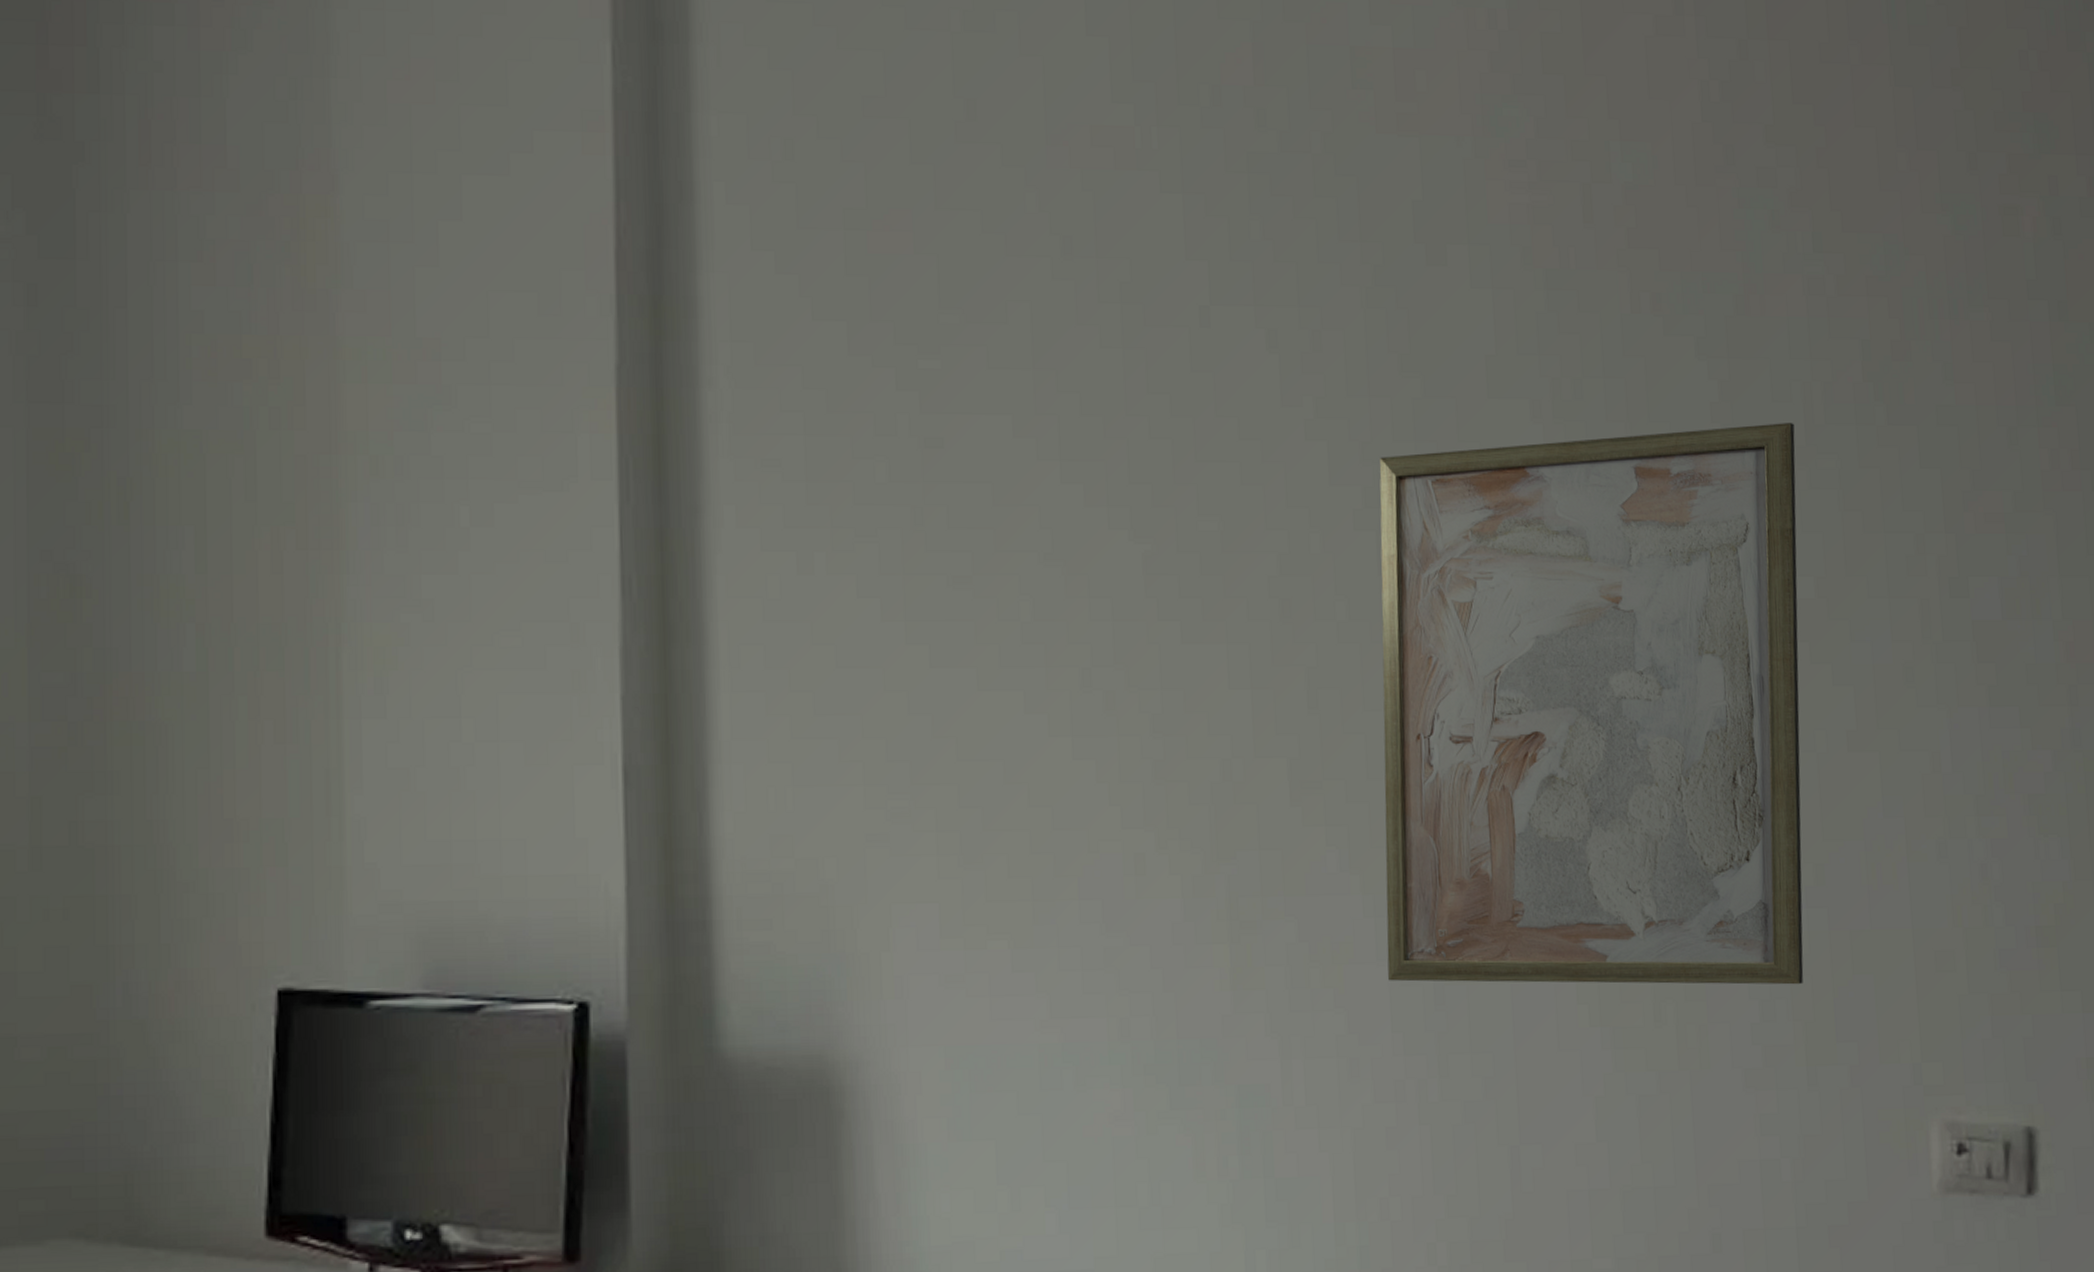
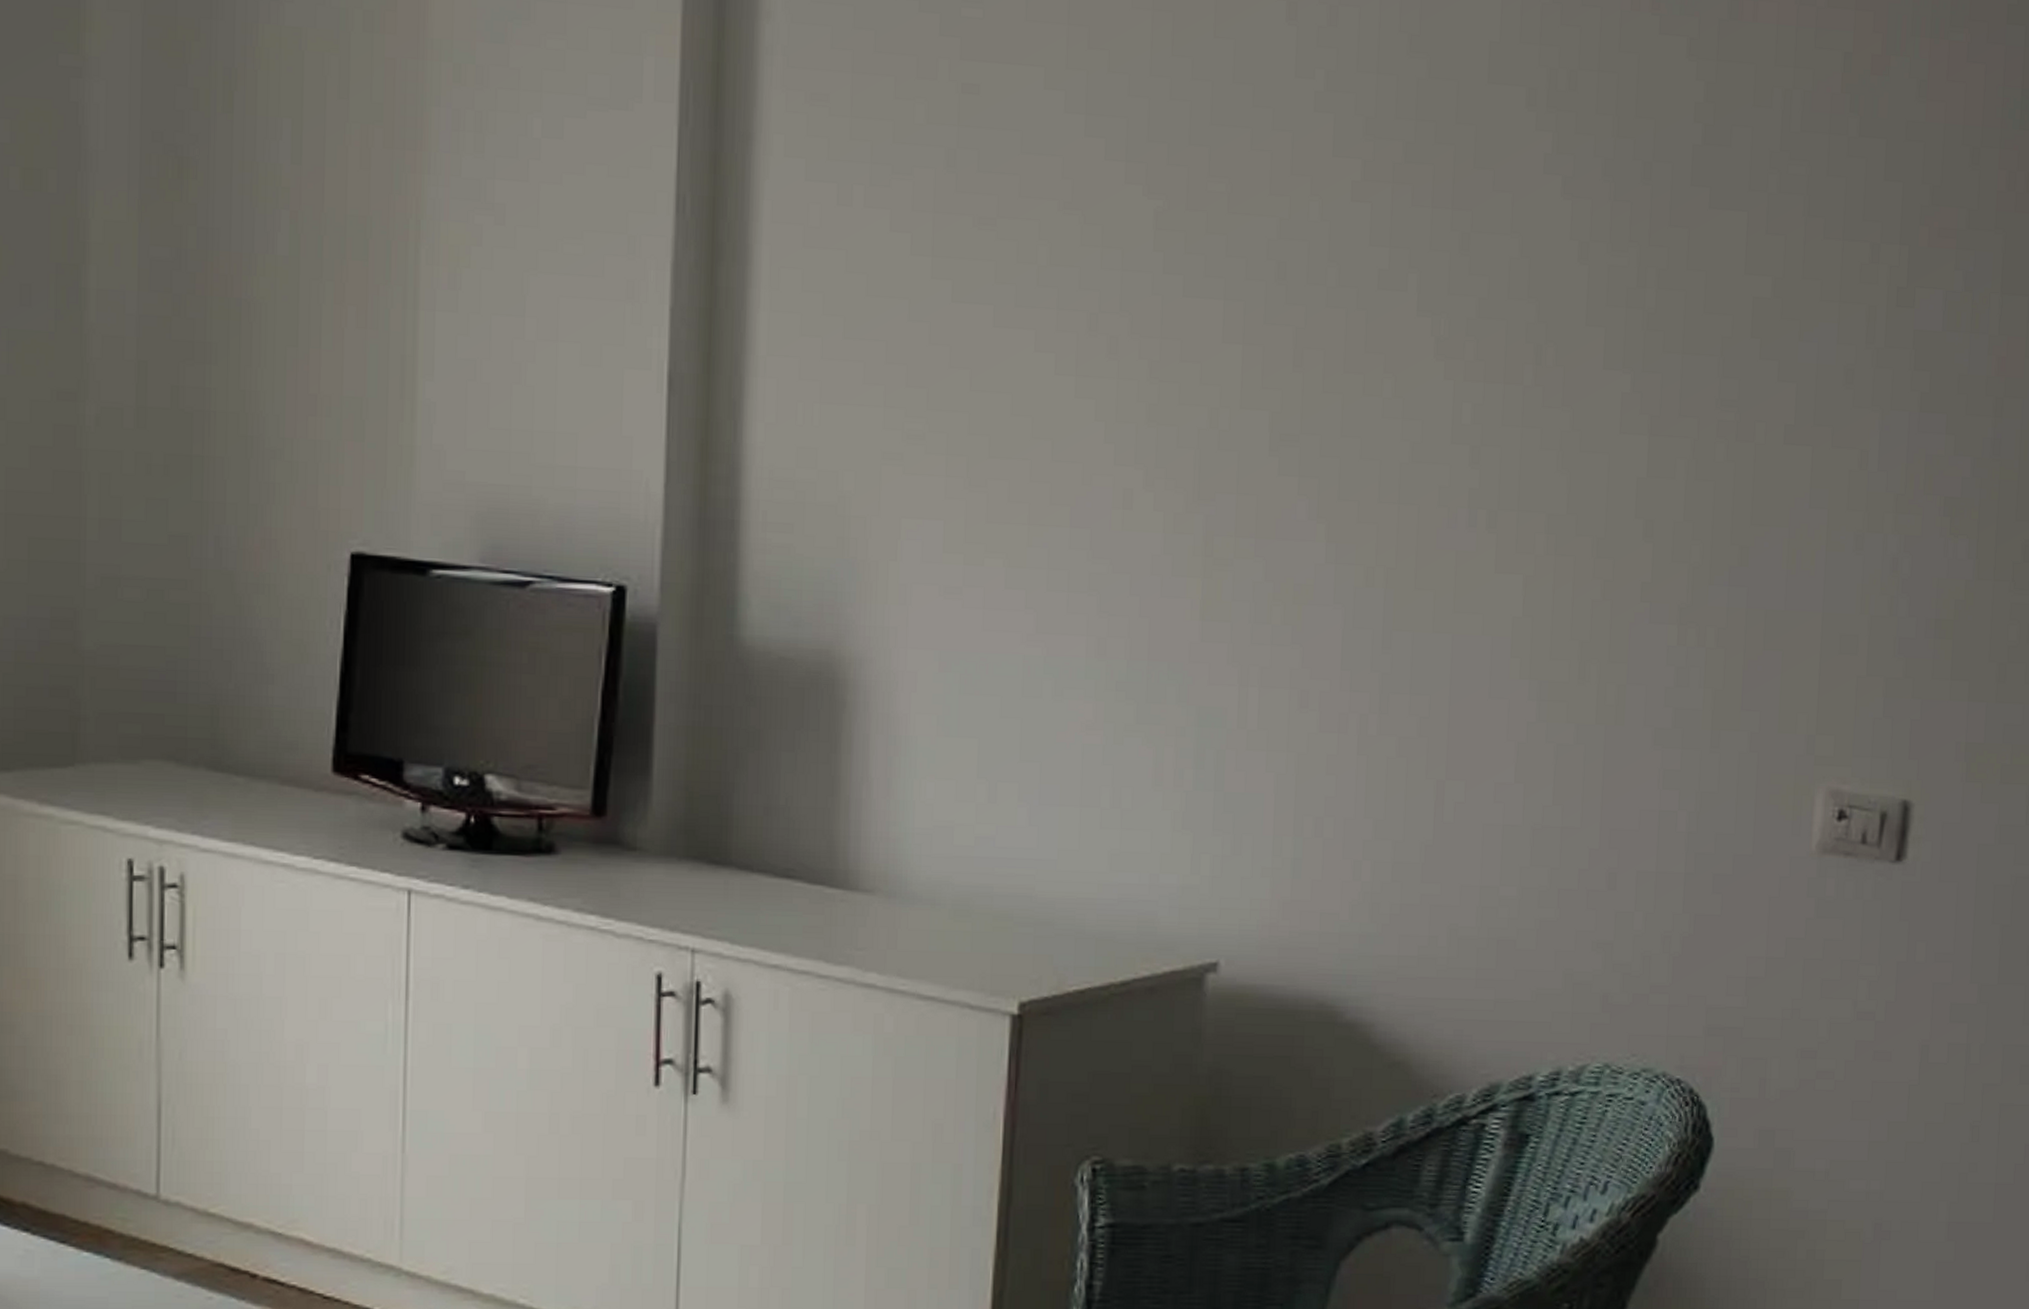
wall art: present [1379,423,1804,985] -> none [1342,127,1771,656]

